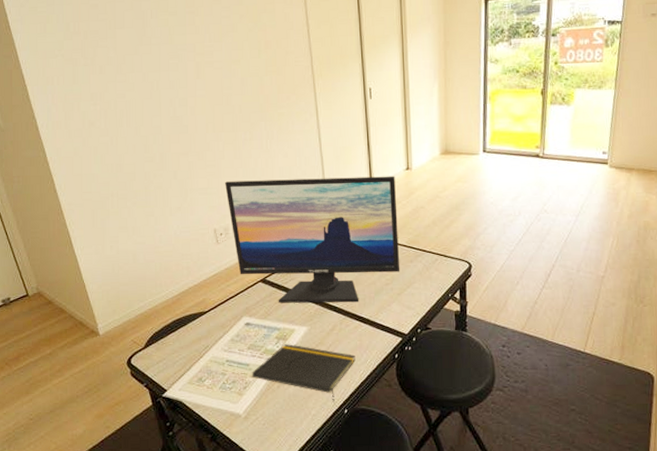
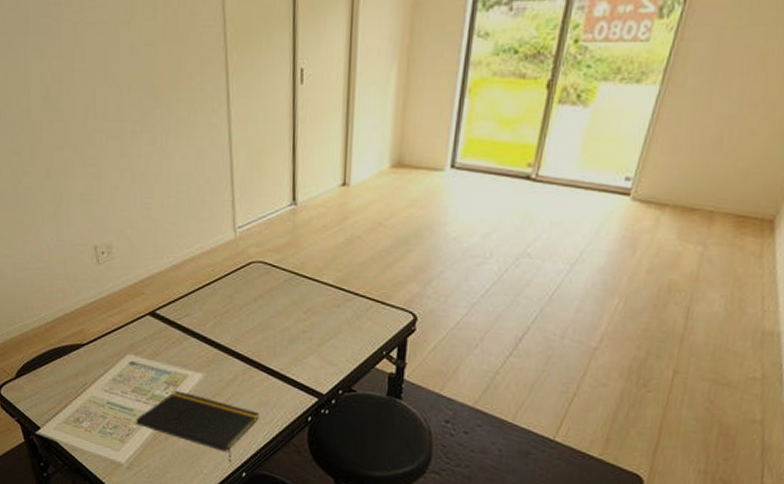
computer monitor: present [225,176,400,303] -> none [108,186,326,351]

